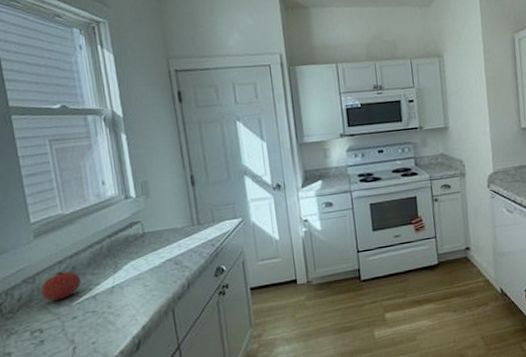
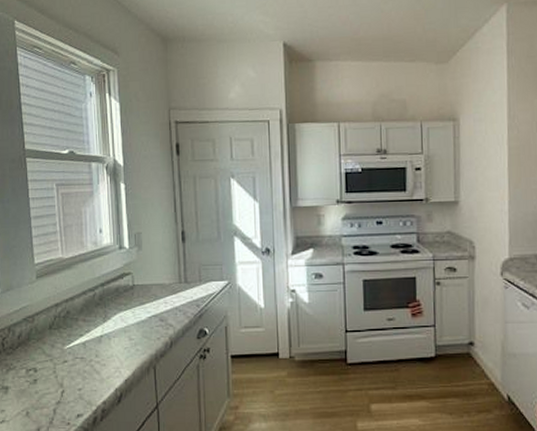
fruit: present [41,271,81,301] -> none [38,314,74,342]

